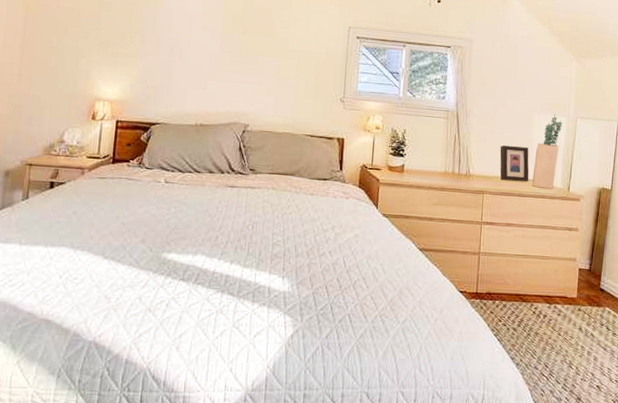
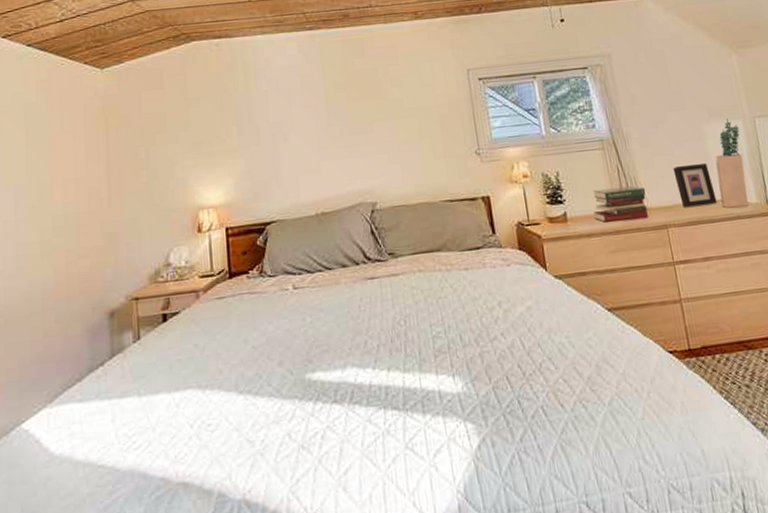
books: none [426,151,474,183] -> present [593,186,648,223]

